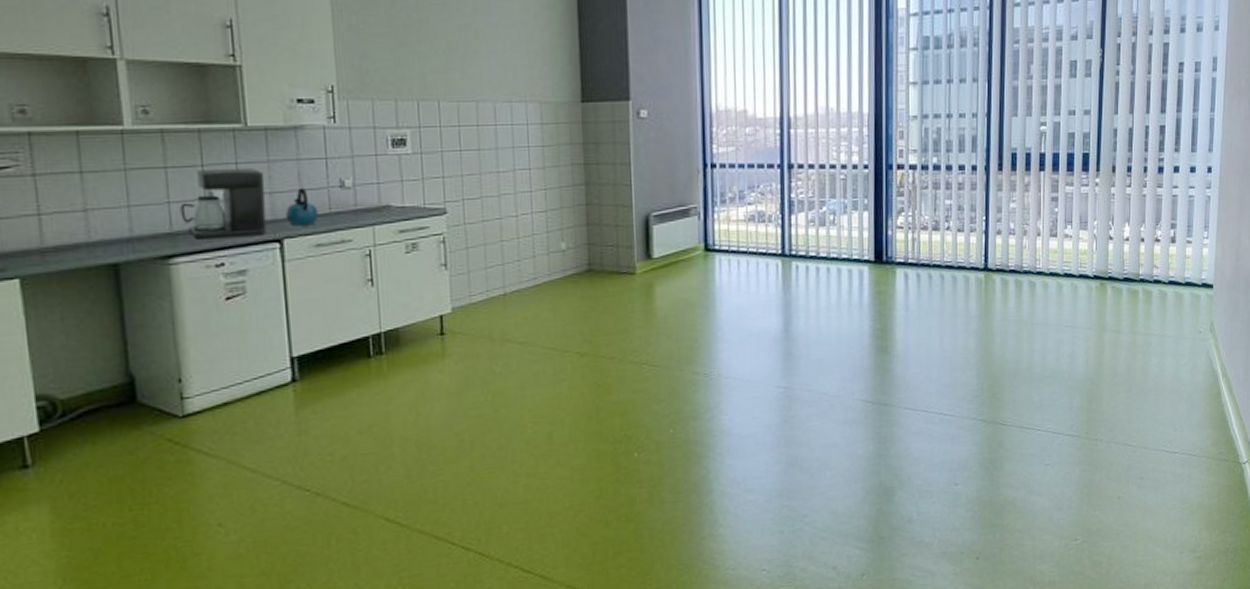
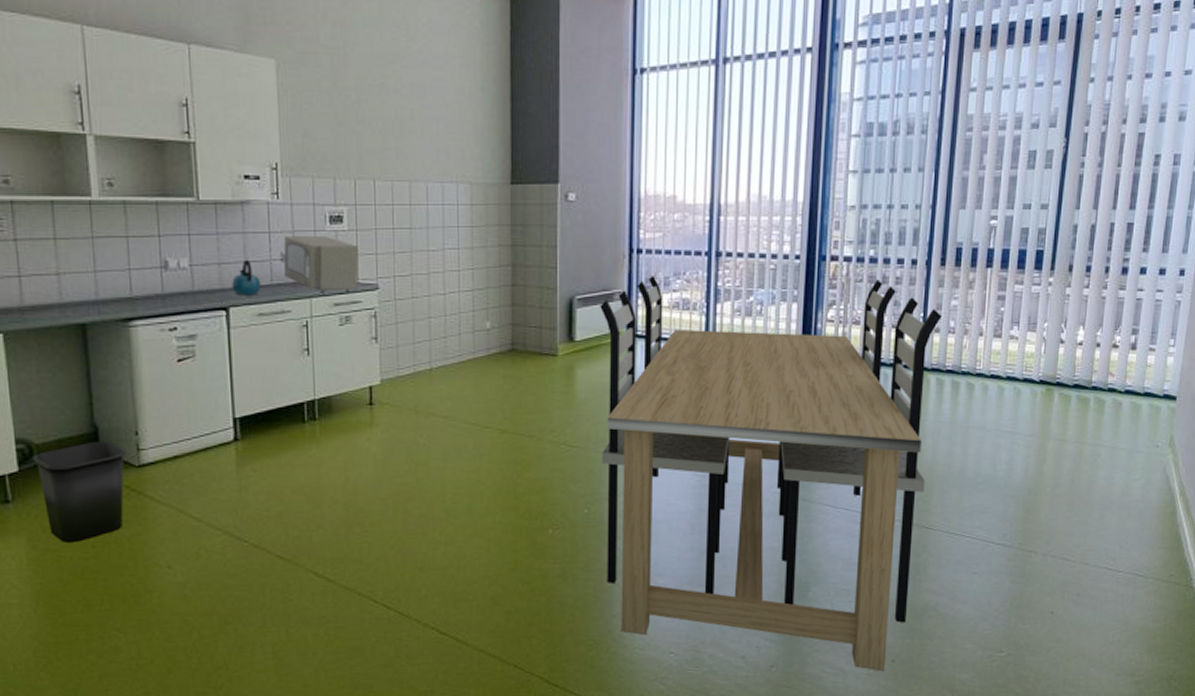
waste bin: none [57,391,168,508] -> present [33,441,126,543]
coffee maker: present [180,168,267,240] -> none [139,239,215,305]
microwave: none [342,160,425,220] -> present [283,235,359,293]
dining set: none [676,186,1002,570] -> present [600,276,942,671]

